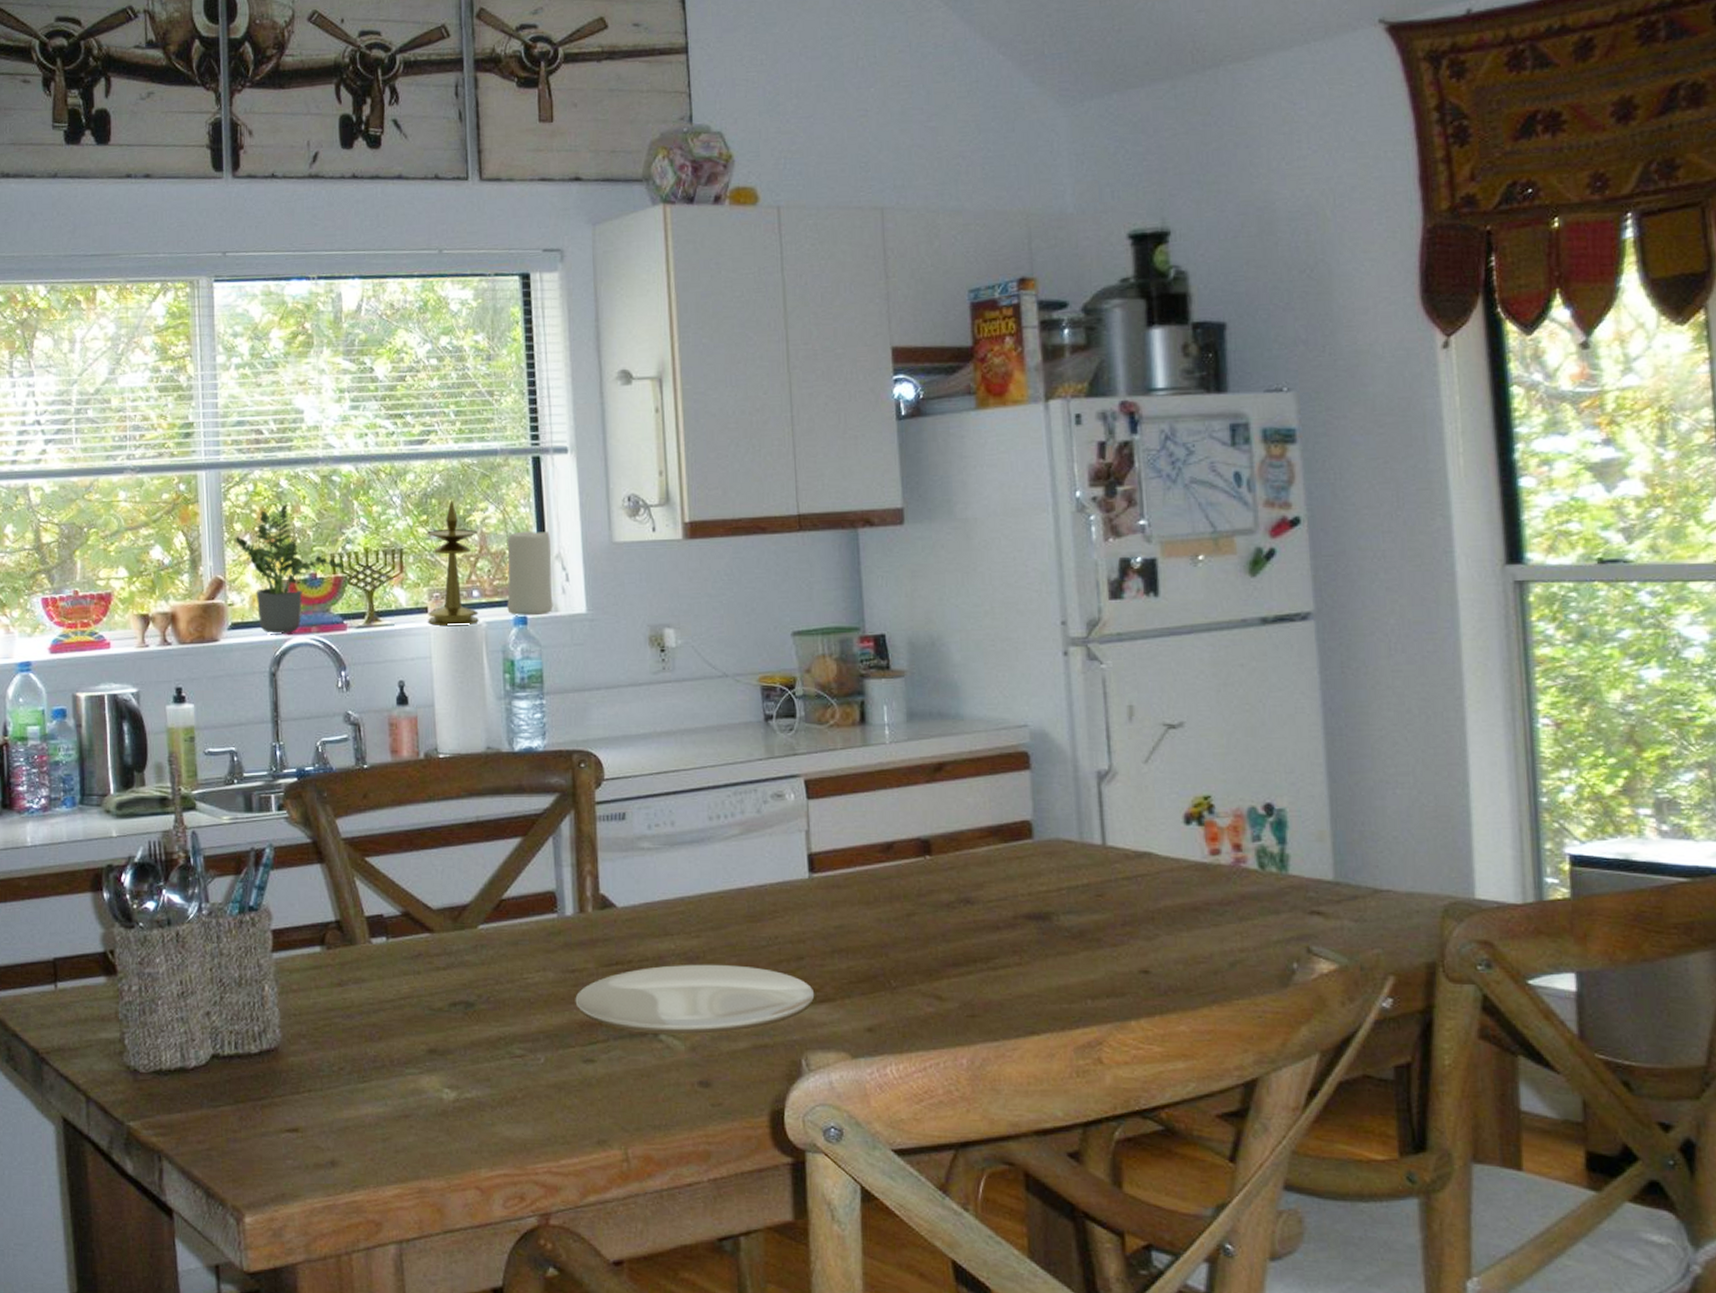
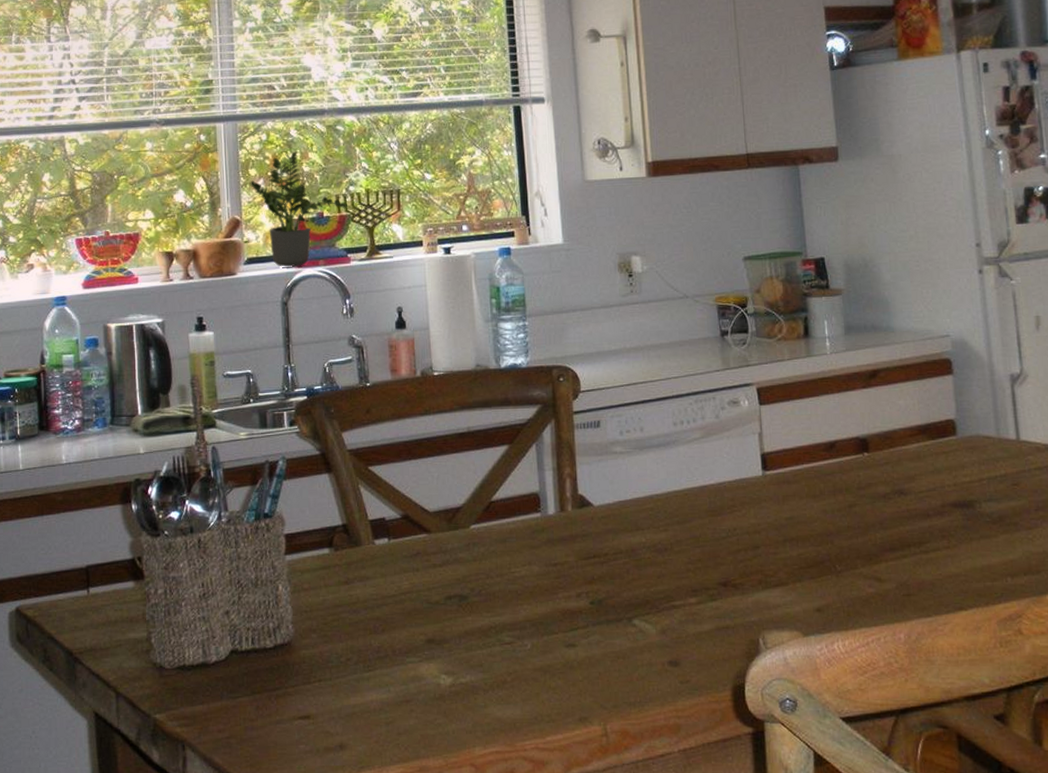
candlestick: present [426,499,479,626] -> none [420,145,468,258]
candle: present [507,531,553,616] -> none [492,171,534,248]
plate: present [575,964,815,1034] -> none [557,554,770,619]

